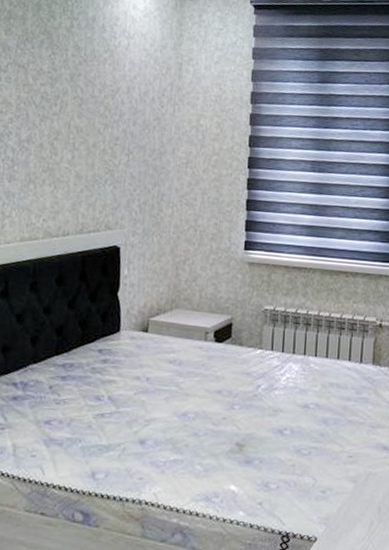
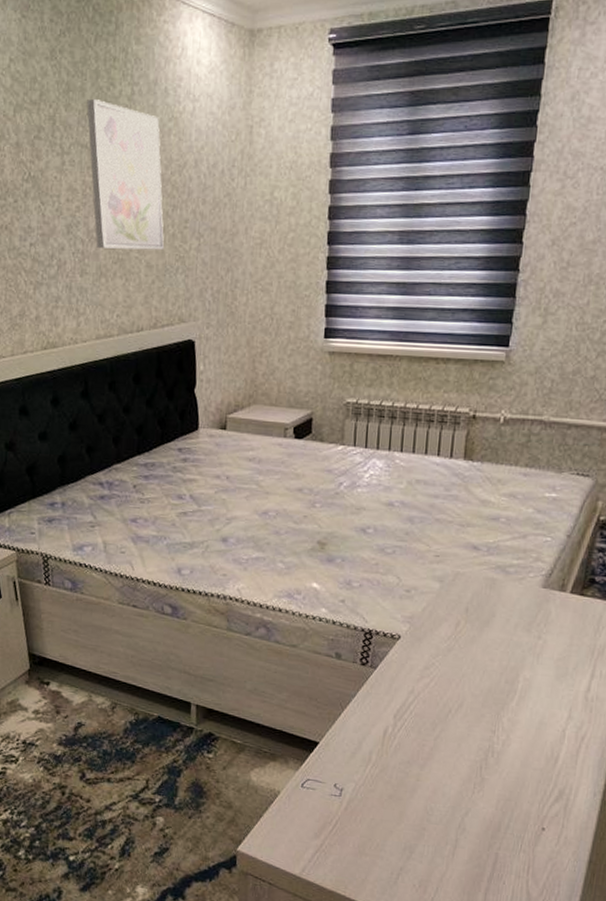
wall art: none [26,26,96,163] -> present [87,98,165,251]

